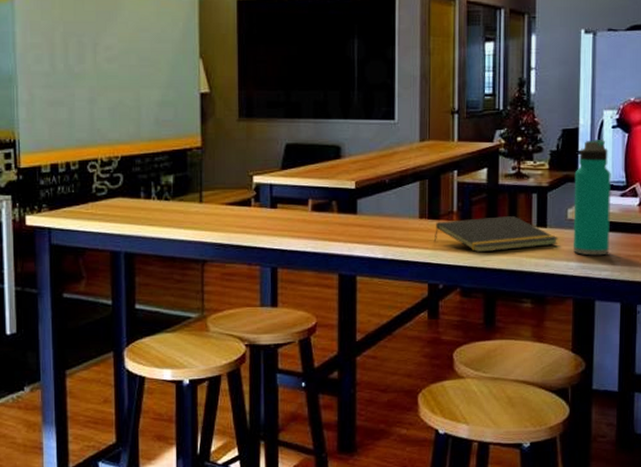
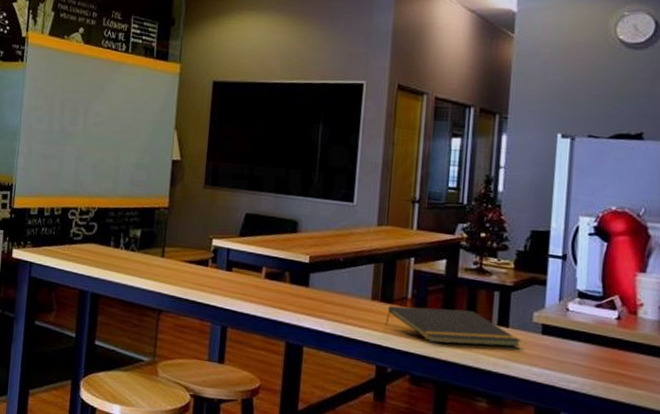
water bottle: present [572,140,611,256] -> none [537,244,586,366]

